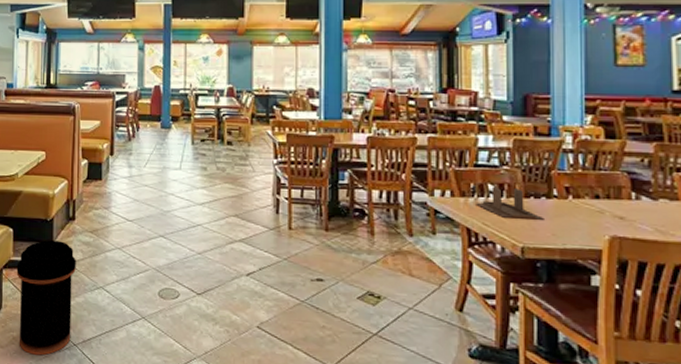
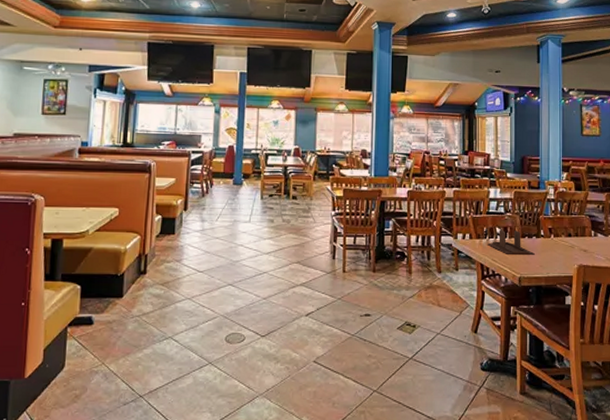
trash can: present [16,240,76,356] -> none [81,295,146,411]

